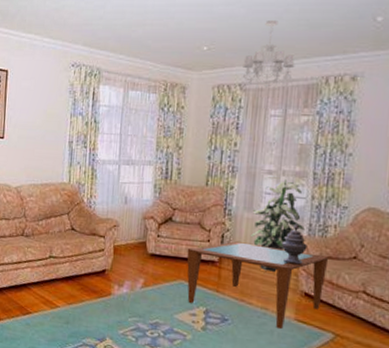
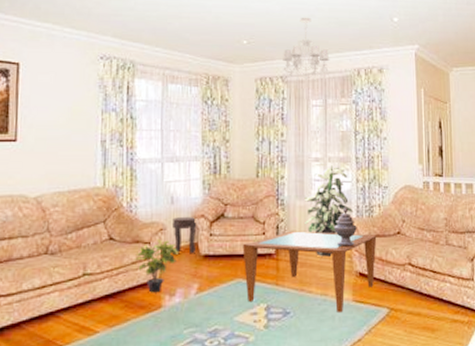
potted plant: none [90,234,128,282] -> present [134,239,178,293]
side table: none [124,216,148,252] -> present [171,216,199,255]

